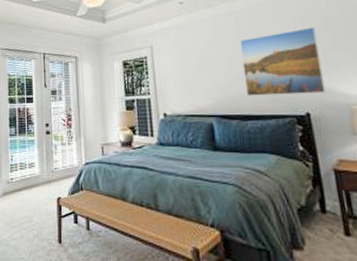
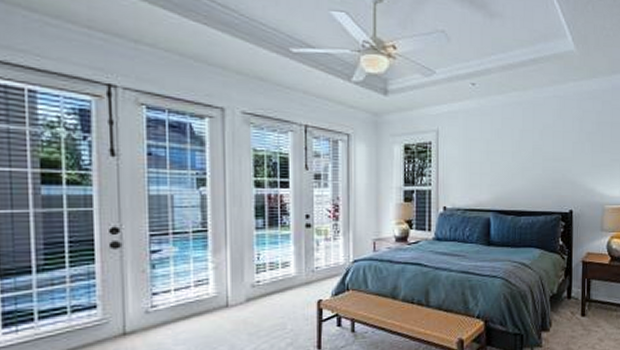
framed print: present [240,26,327,96] -> none [524,127,589,192]

